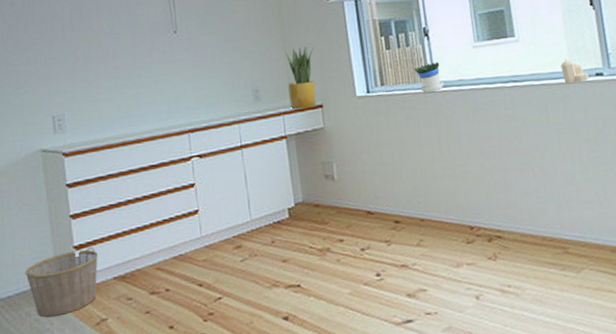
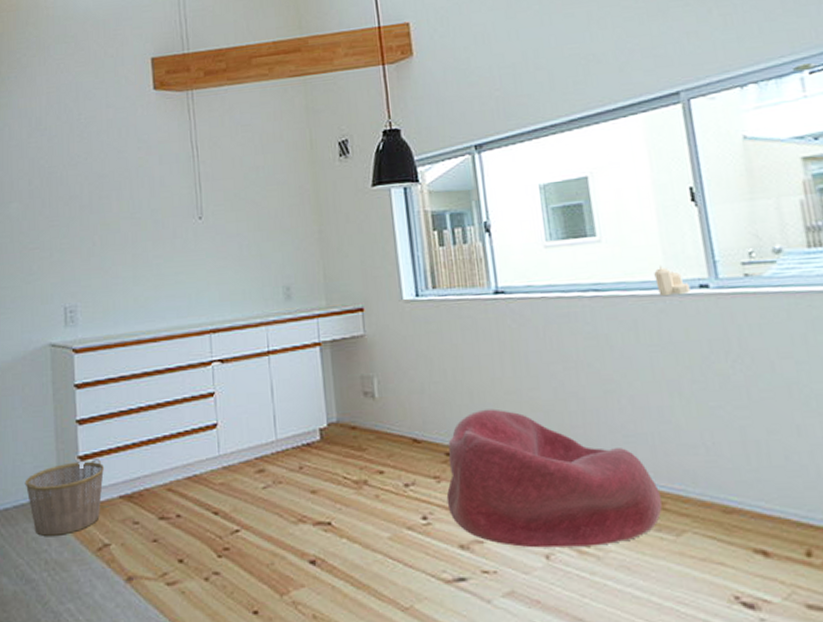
planter: present [284,45,316,110] -> none [321,238,356,312]
bean bag chair: none [396,182,566,292] -> present [446,409,663,548]
flowerpot: present [414,61,444,94] -> none [473,263,508,301]

